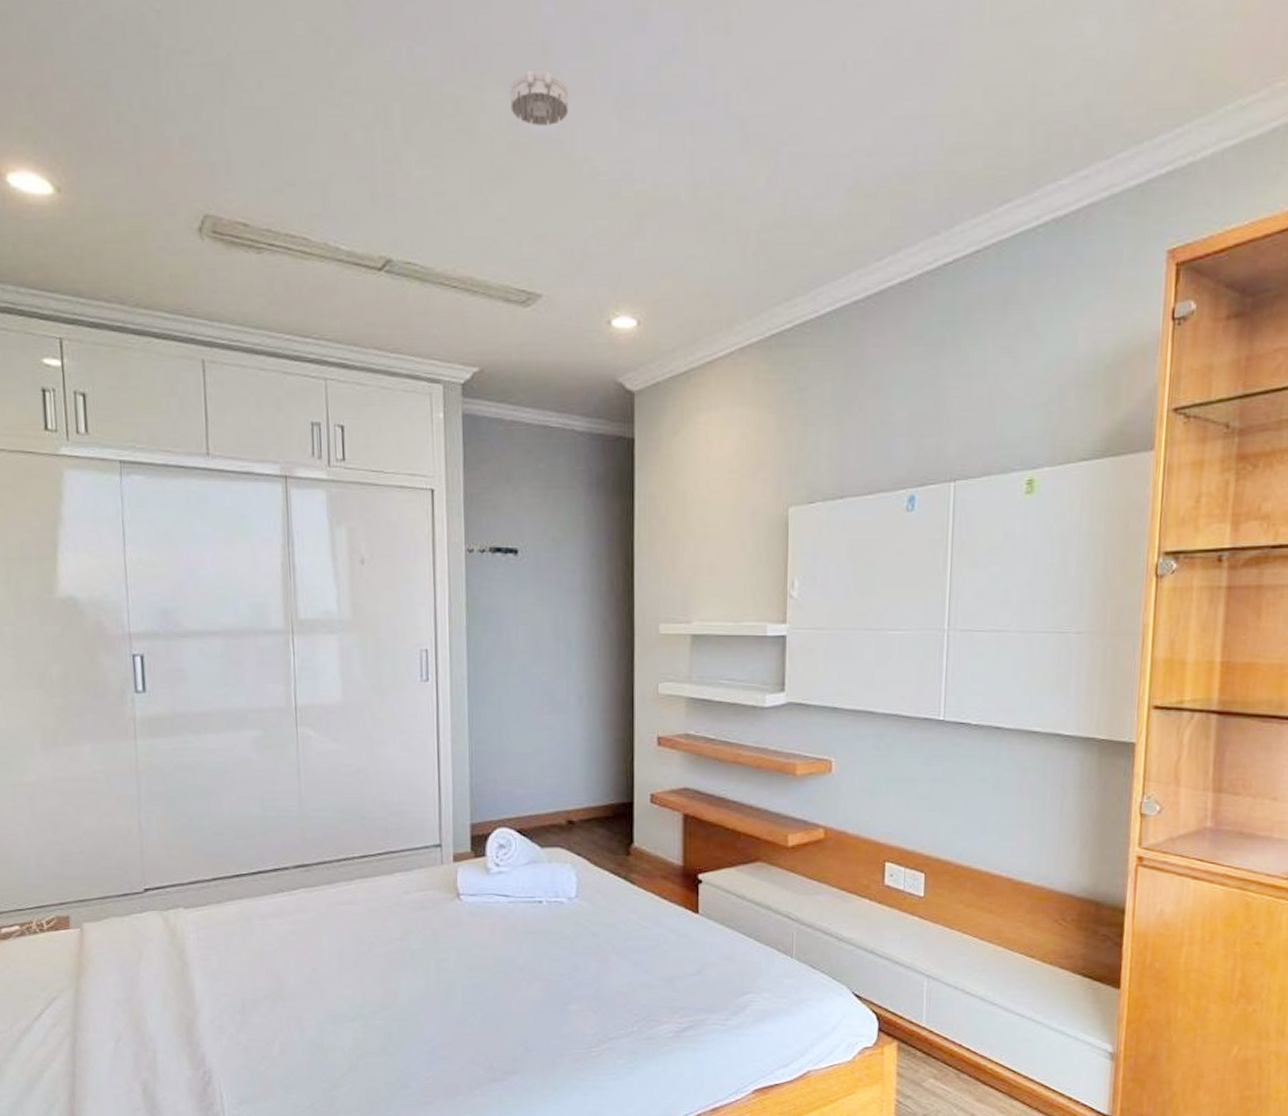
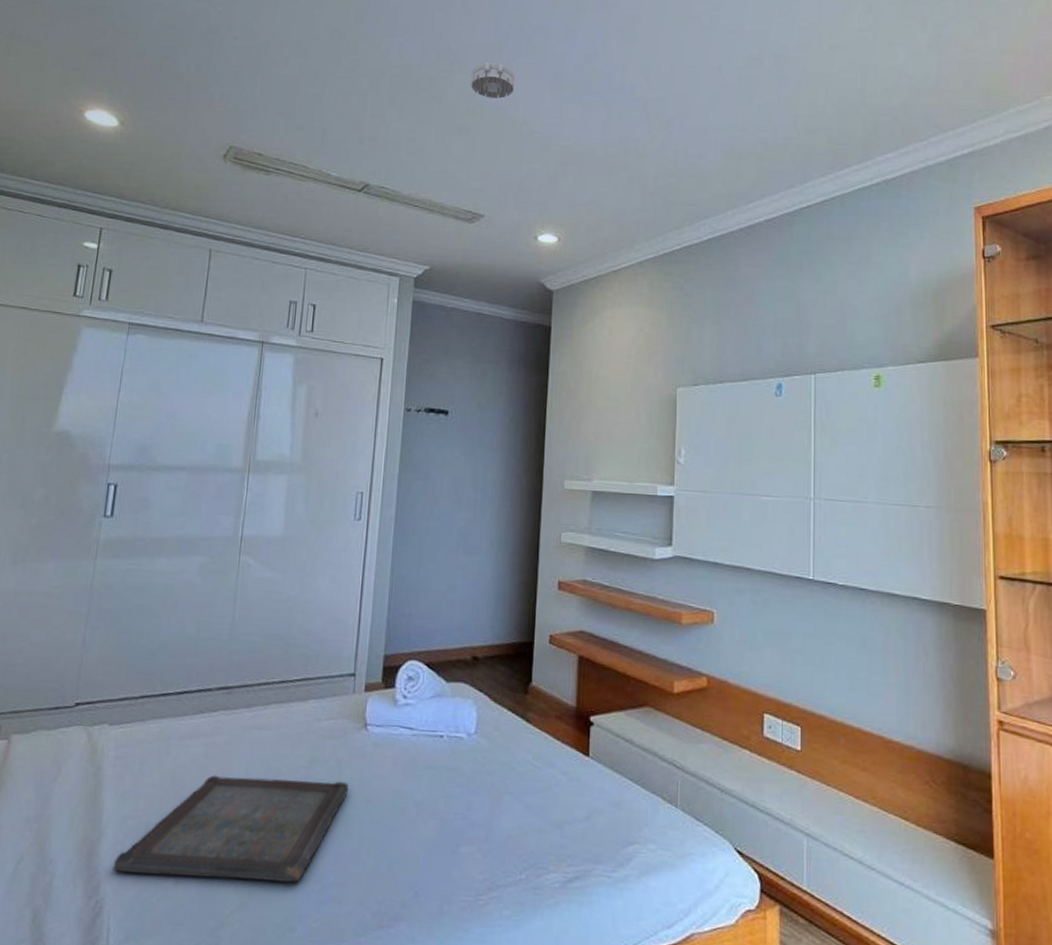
serving tray: none [214,950,448,1047] -> present [112,775,349,884]

